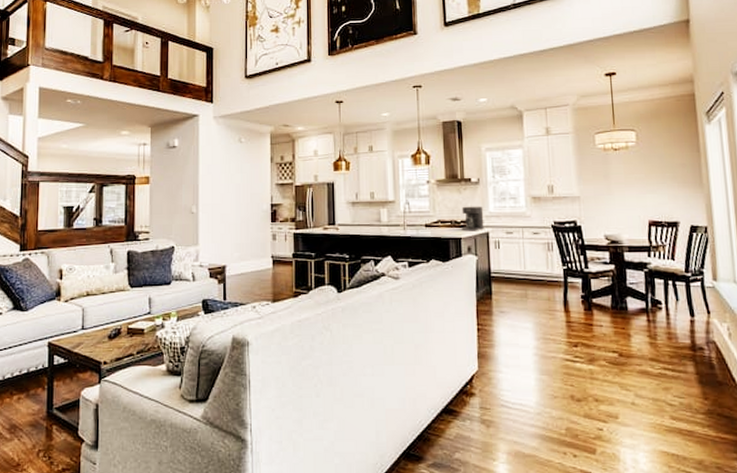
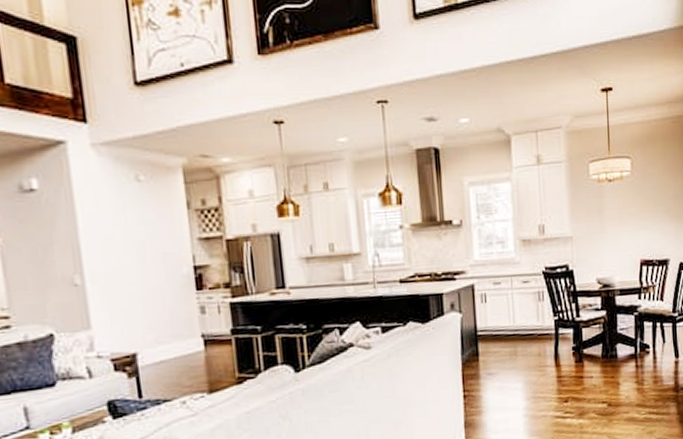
coffee maker: present [461,206,484,231] -> none [442,253,469,284]

